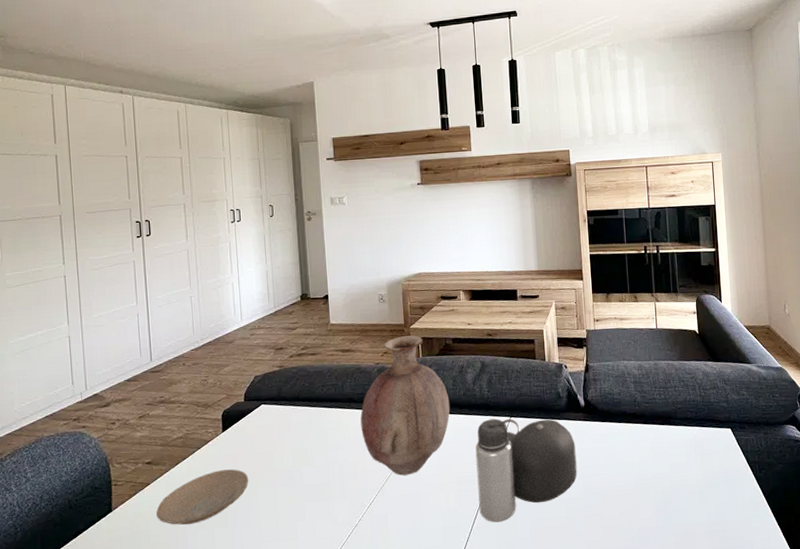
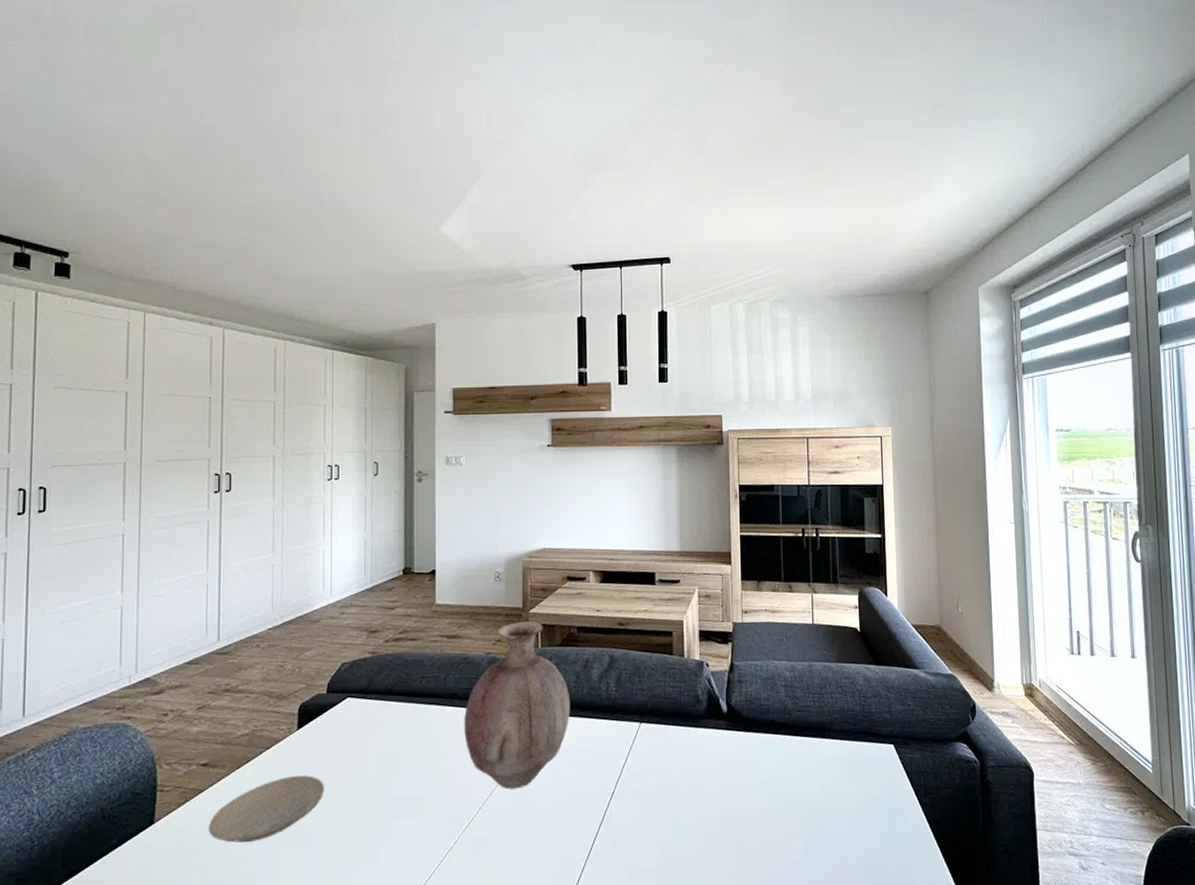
water bottle: present [475,418,577,523] -> none [597,724,715,850]

